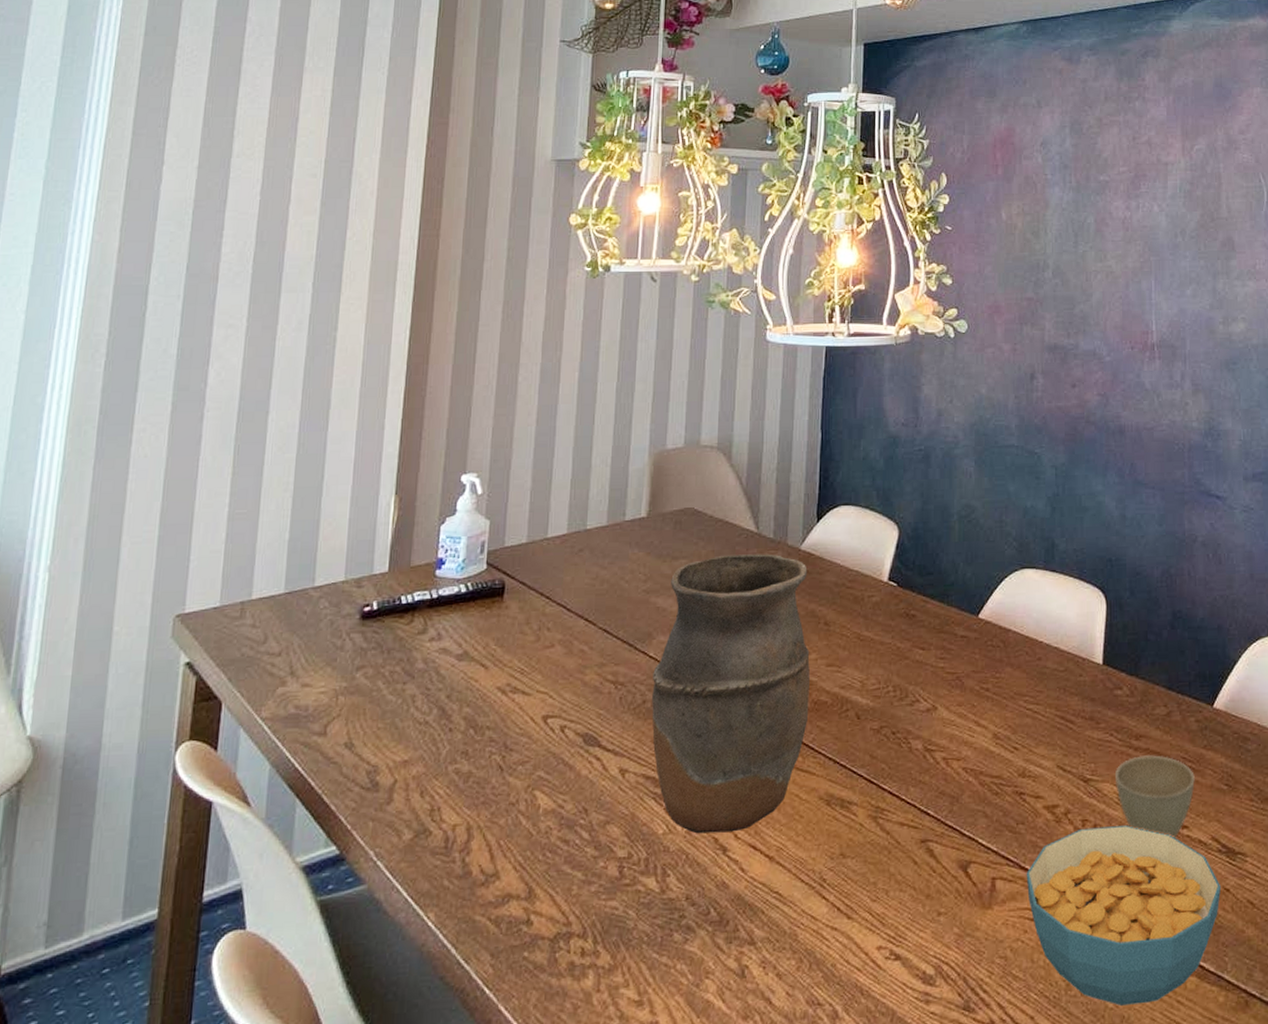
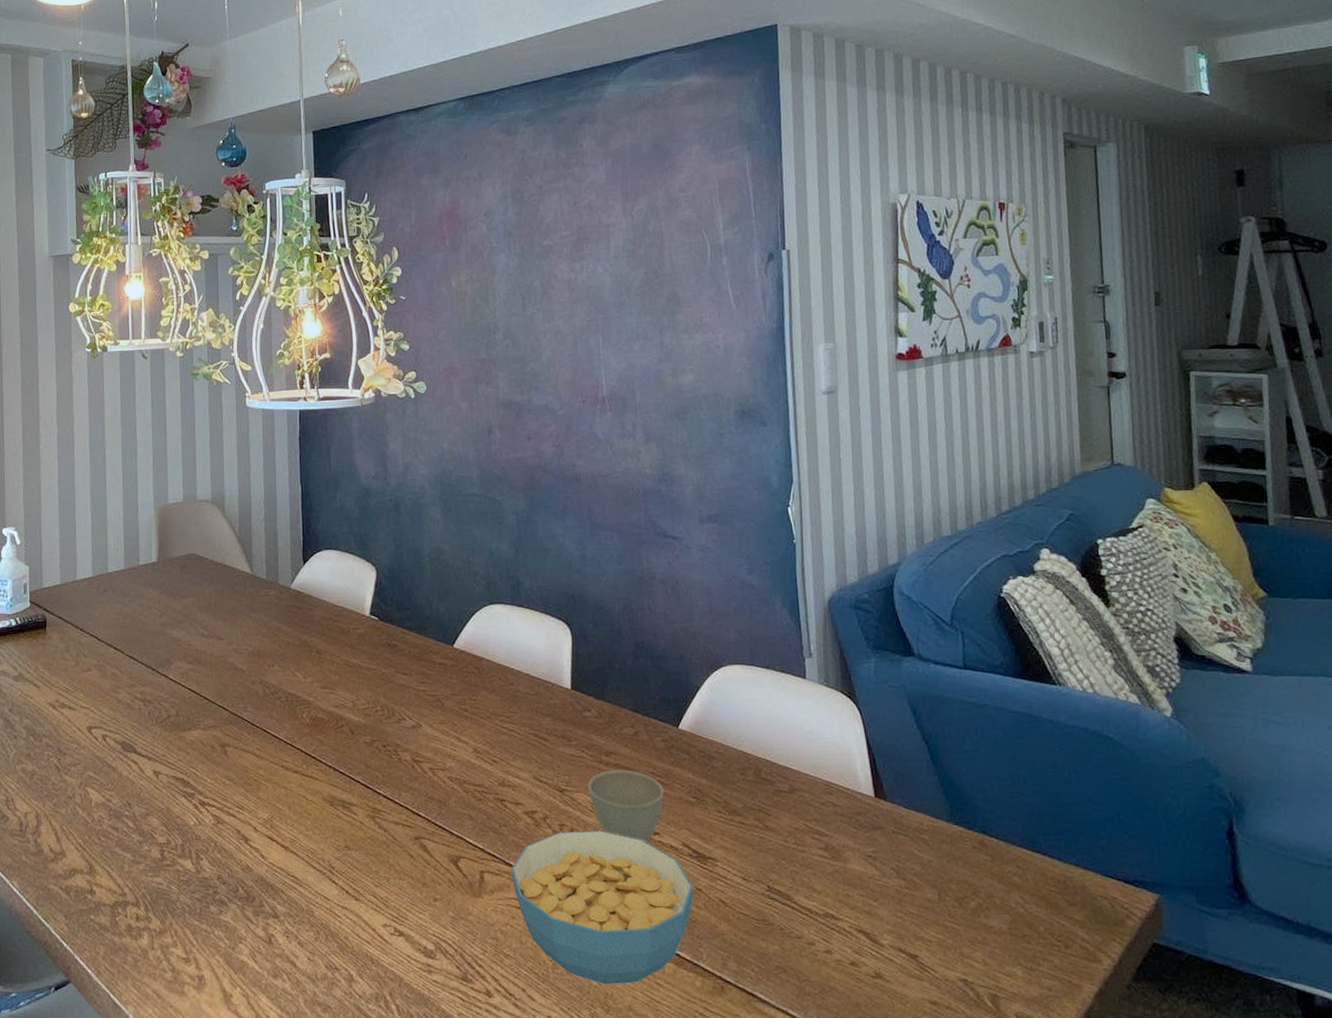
vase: present [652,554,810,834] -> none [174,592,309,826]

